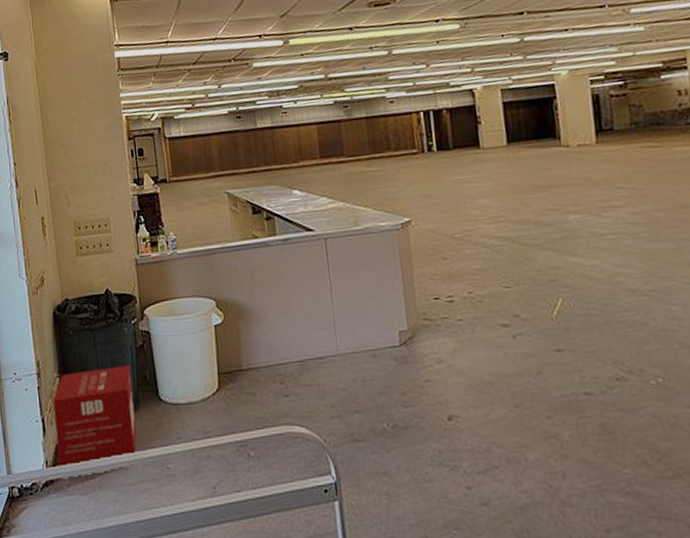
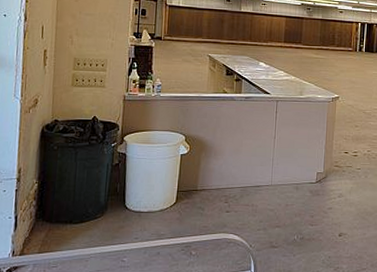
product box: present [53,365,137,468] -> none [25,178,105,257]

